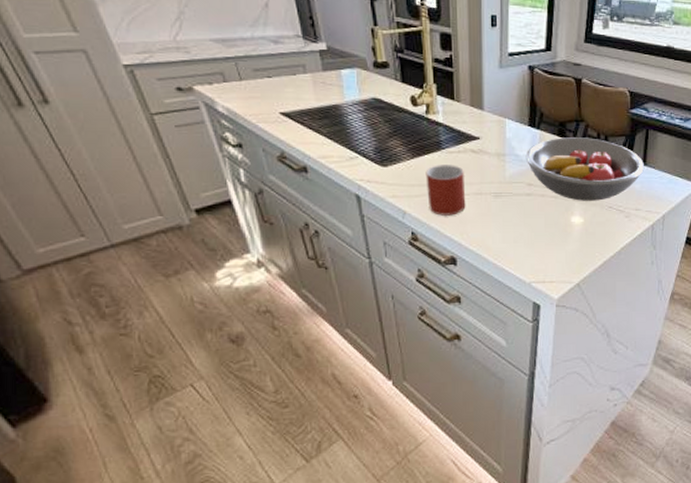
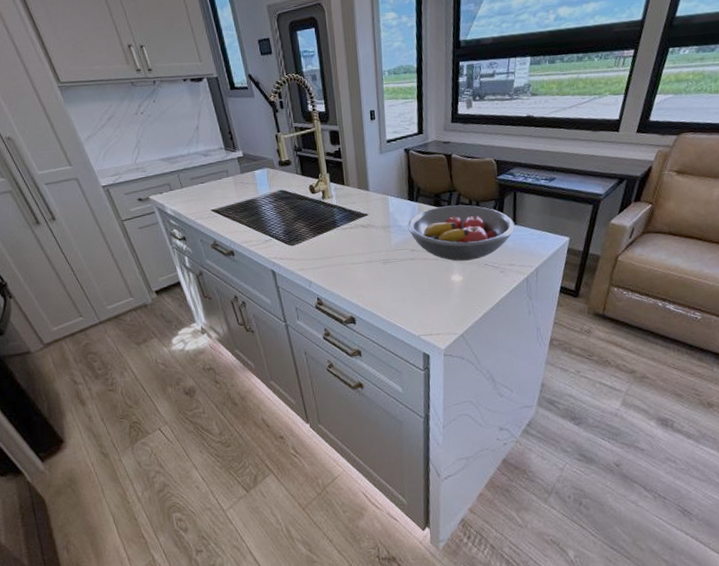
mug: present [425,165,466,216] -> none [325,239,360,283]

